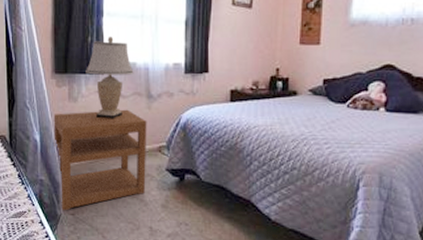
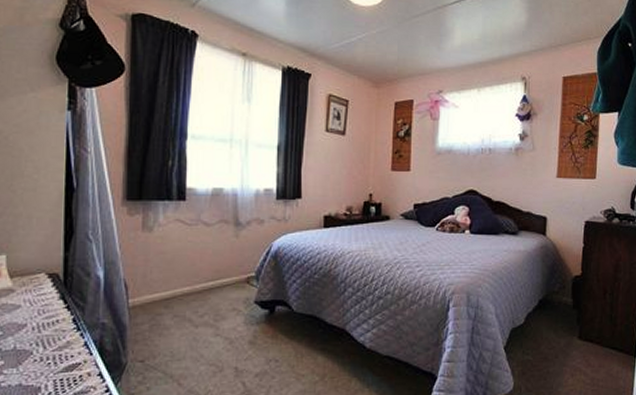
nightstand: present [53,109,147,211] -> none [121,238,234,358]
table lamp: present [86,36,134,119] -> none [164,160,221,250]

